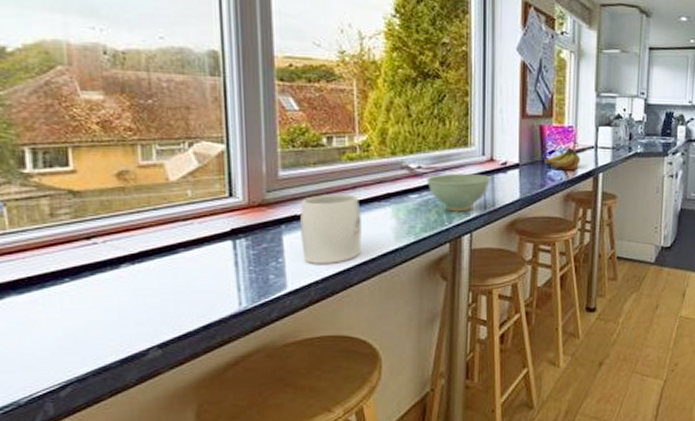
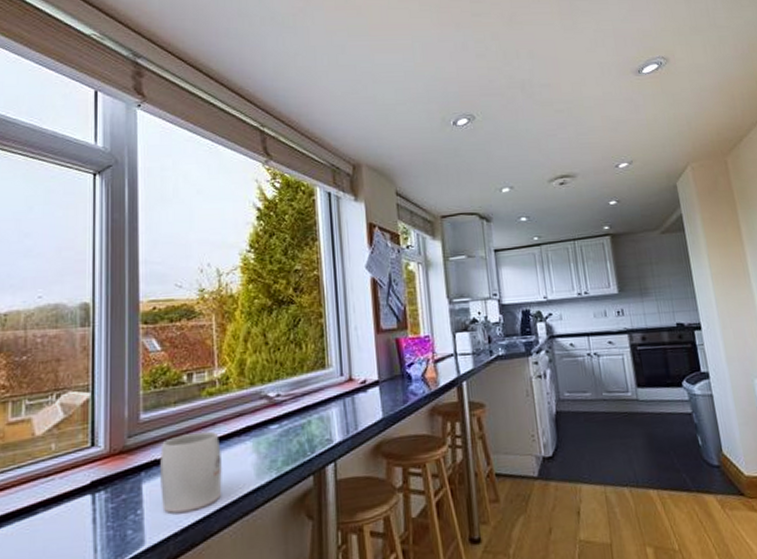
bowl: present [426,173,492,212] -> none [285,395,352,440]
fruit: present [544,148,581,172] -> none [404,358,441,384]

